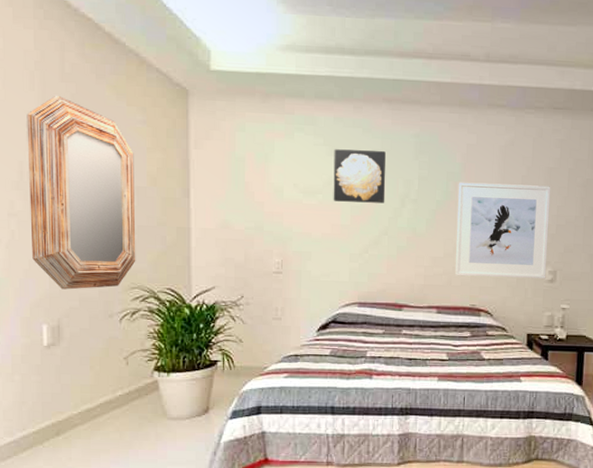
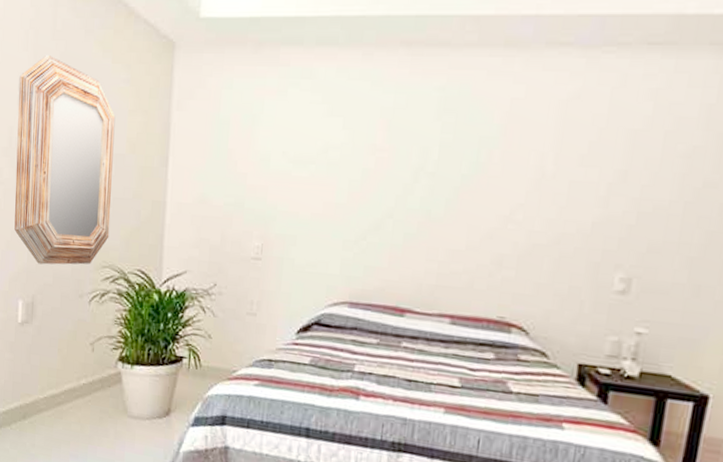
wall art: present [333,149,386,203] -> none [328,108,399,177]
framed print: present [455,182,551,280] -> none [480,150,634,290]

